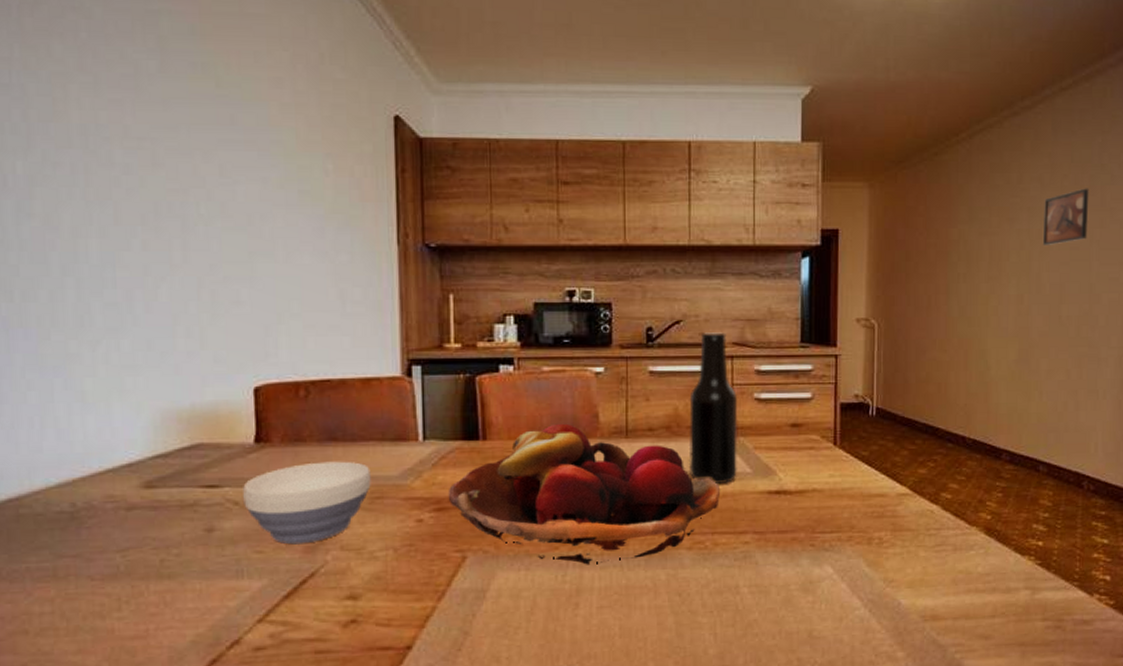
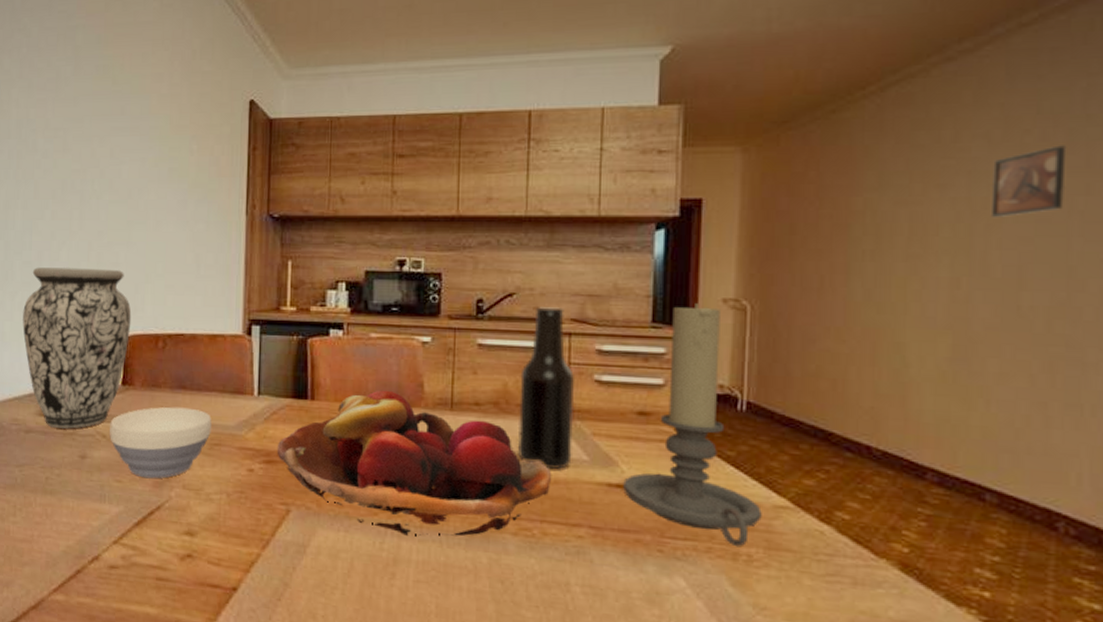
vase: none [110,309,263,501] -> present [22,267,132,430]
candle holder: none [781,324,889,533] -> present [623,303,762,548]

